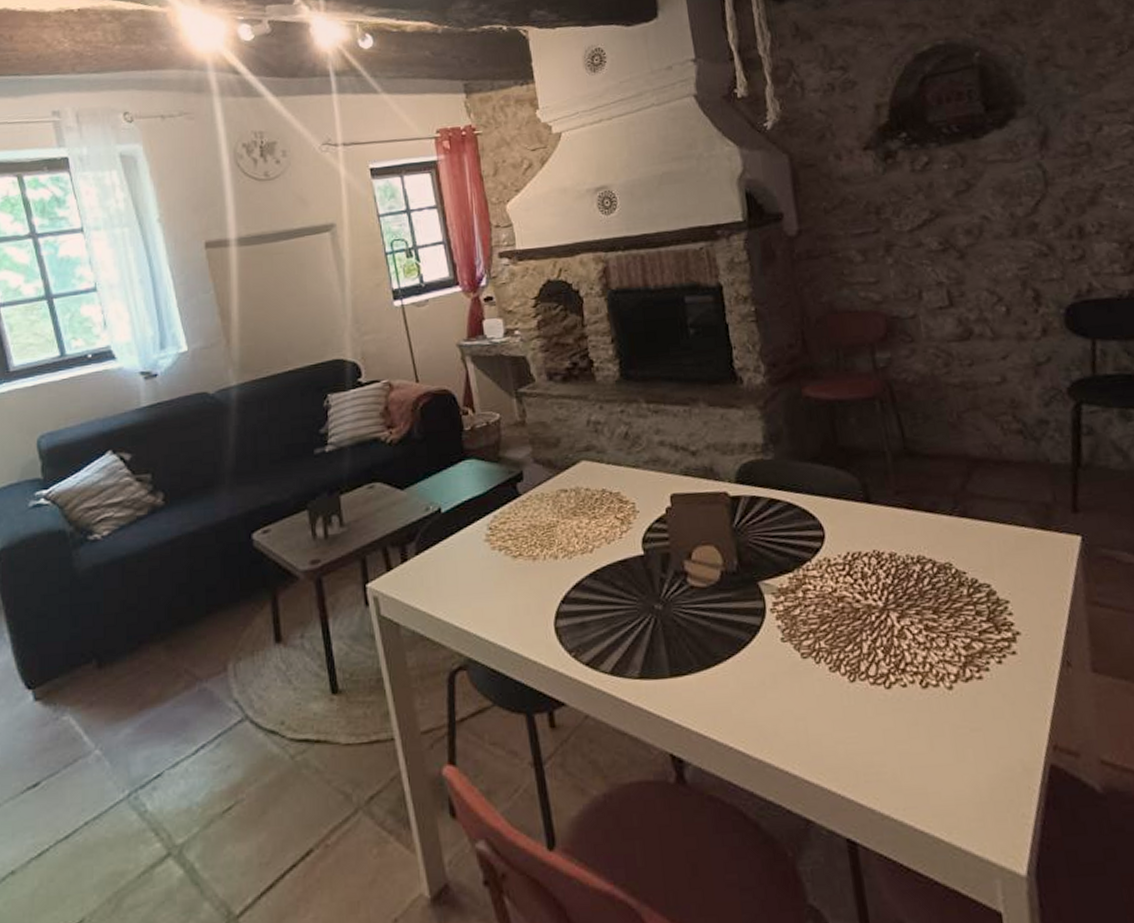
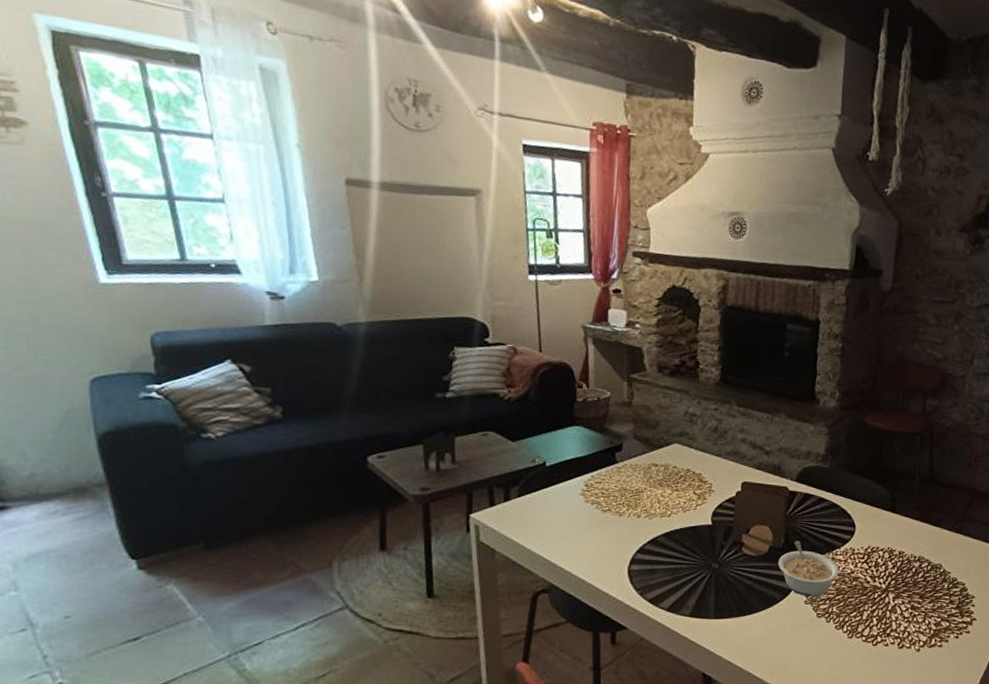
legume: none [735,558,817,632] -> present [778,540,839,597]

